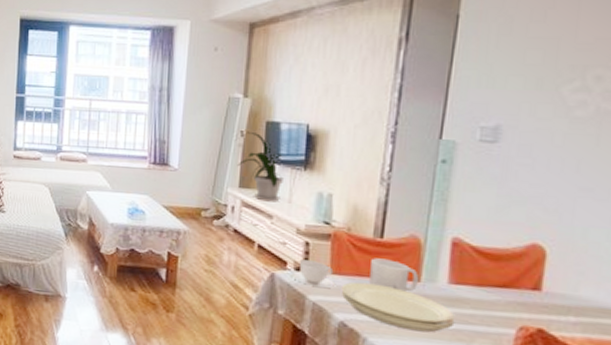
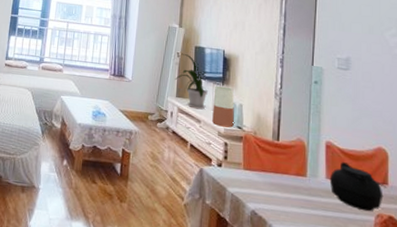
vase: none [289,171,321,224] -> present [212,85,234,128]
teacup: present [291,259,335,288] -> none [215,157,247,181]
plate: present [341,282,455,333] -> none [251,176,333,220]
mug: present [369,258,419,292] -> none [271,157,305,185]
teapot: none [453,263,540,324] -> present [329,162,387,212]

